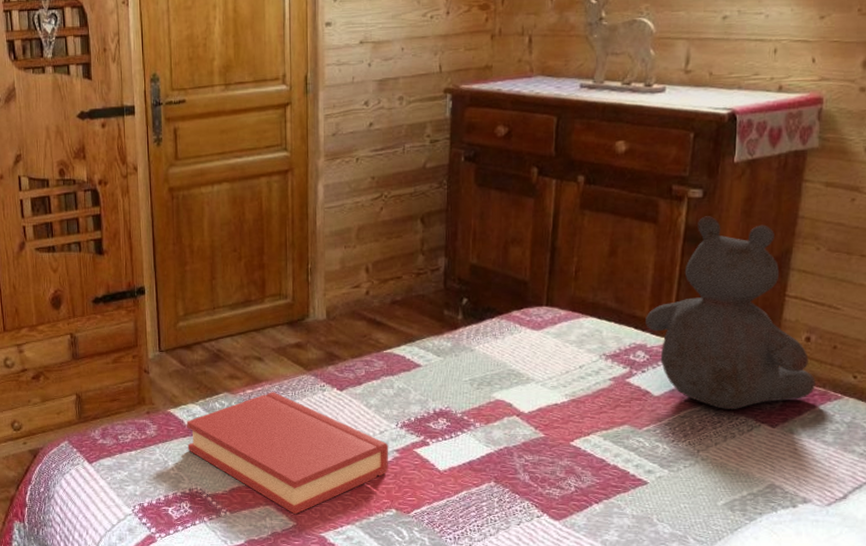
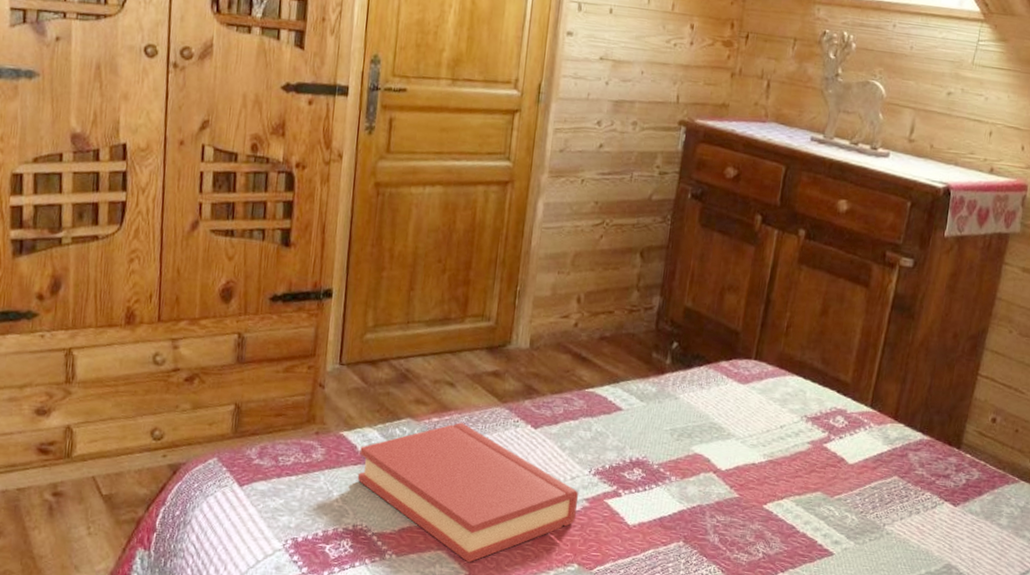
teddy bear: present [645,216,816,409] -> none [847,286,997,485]

